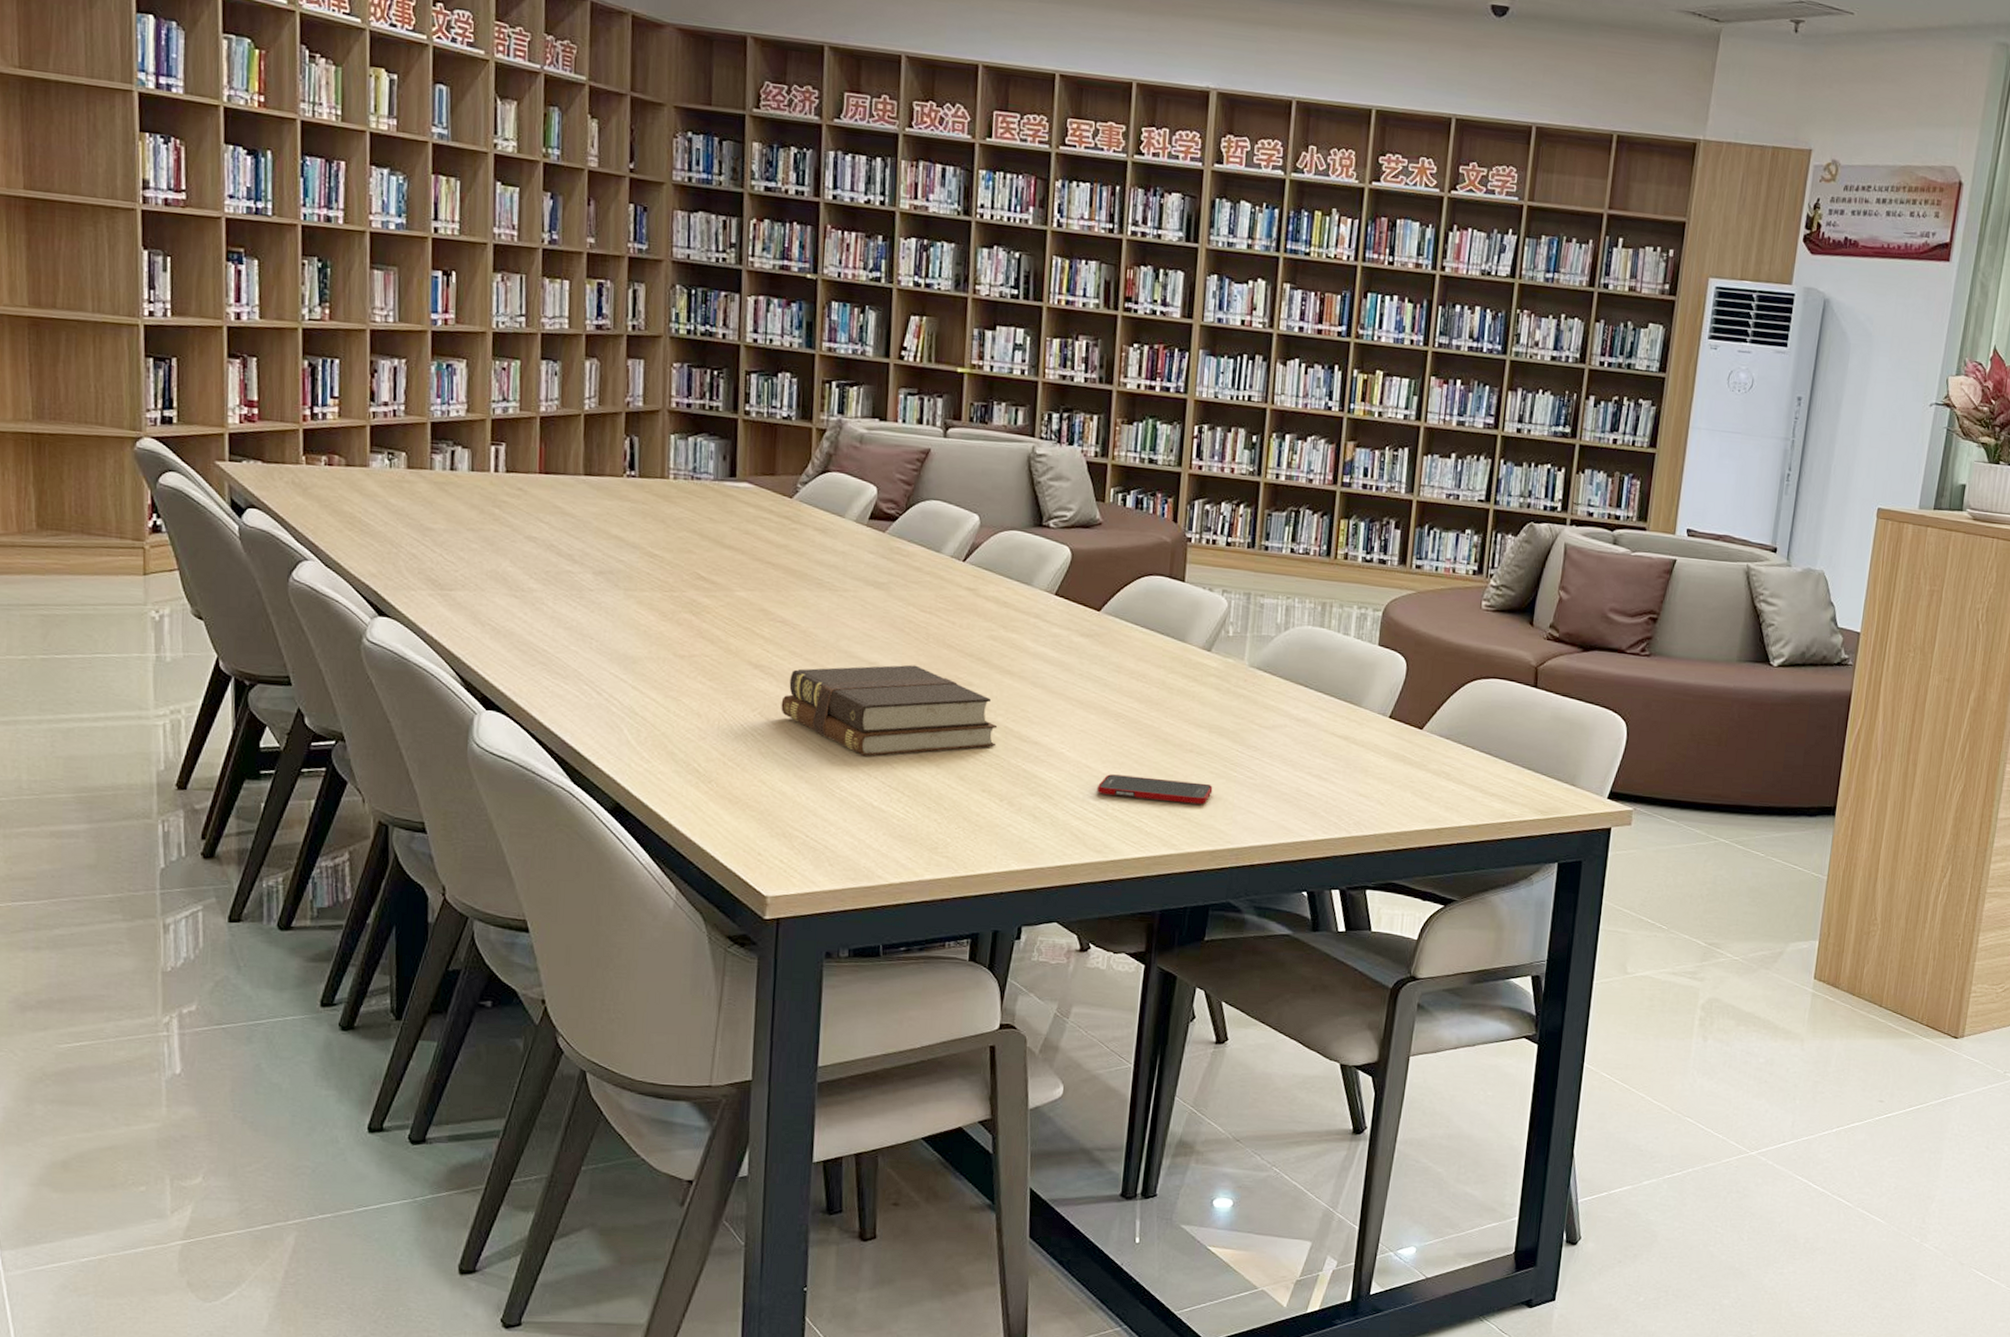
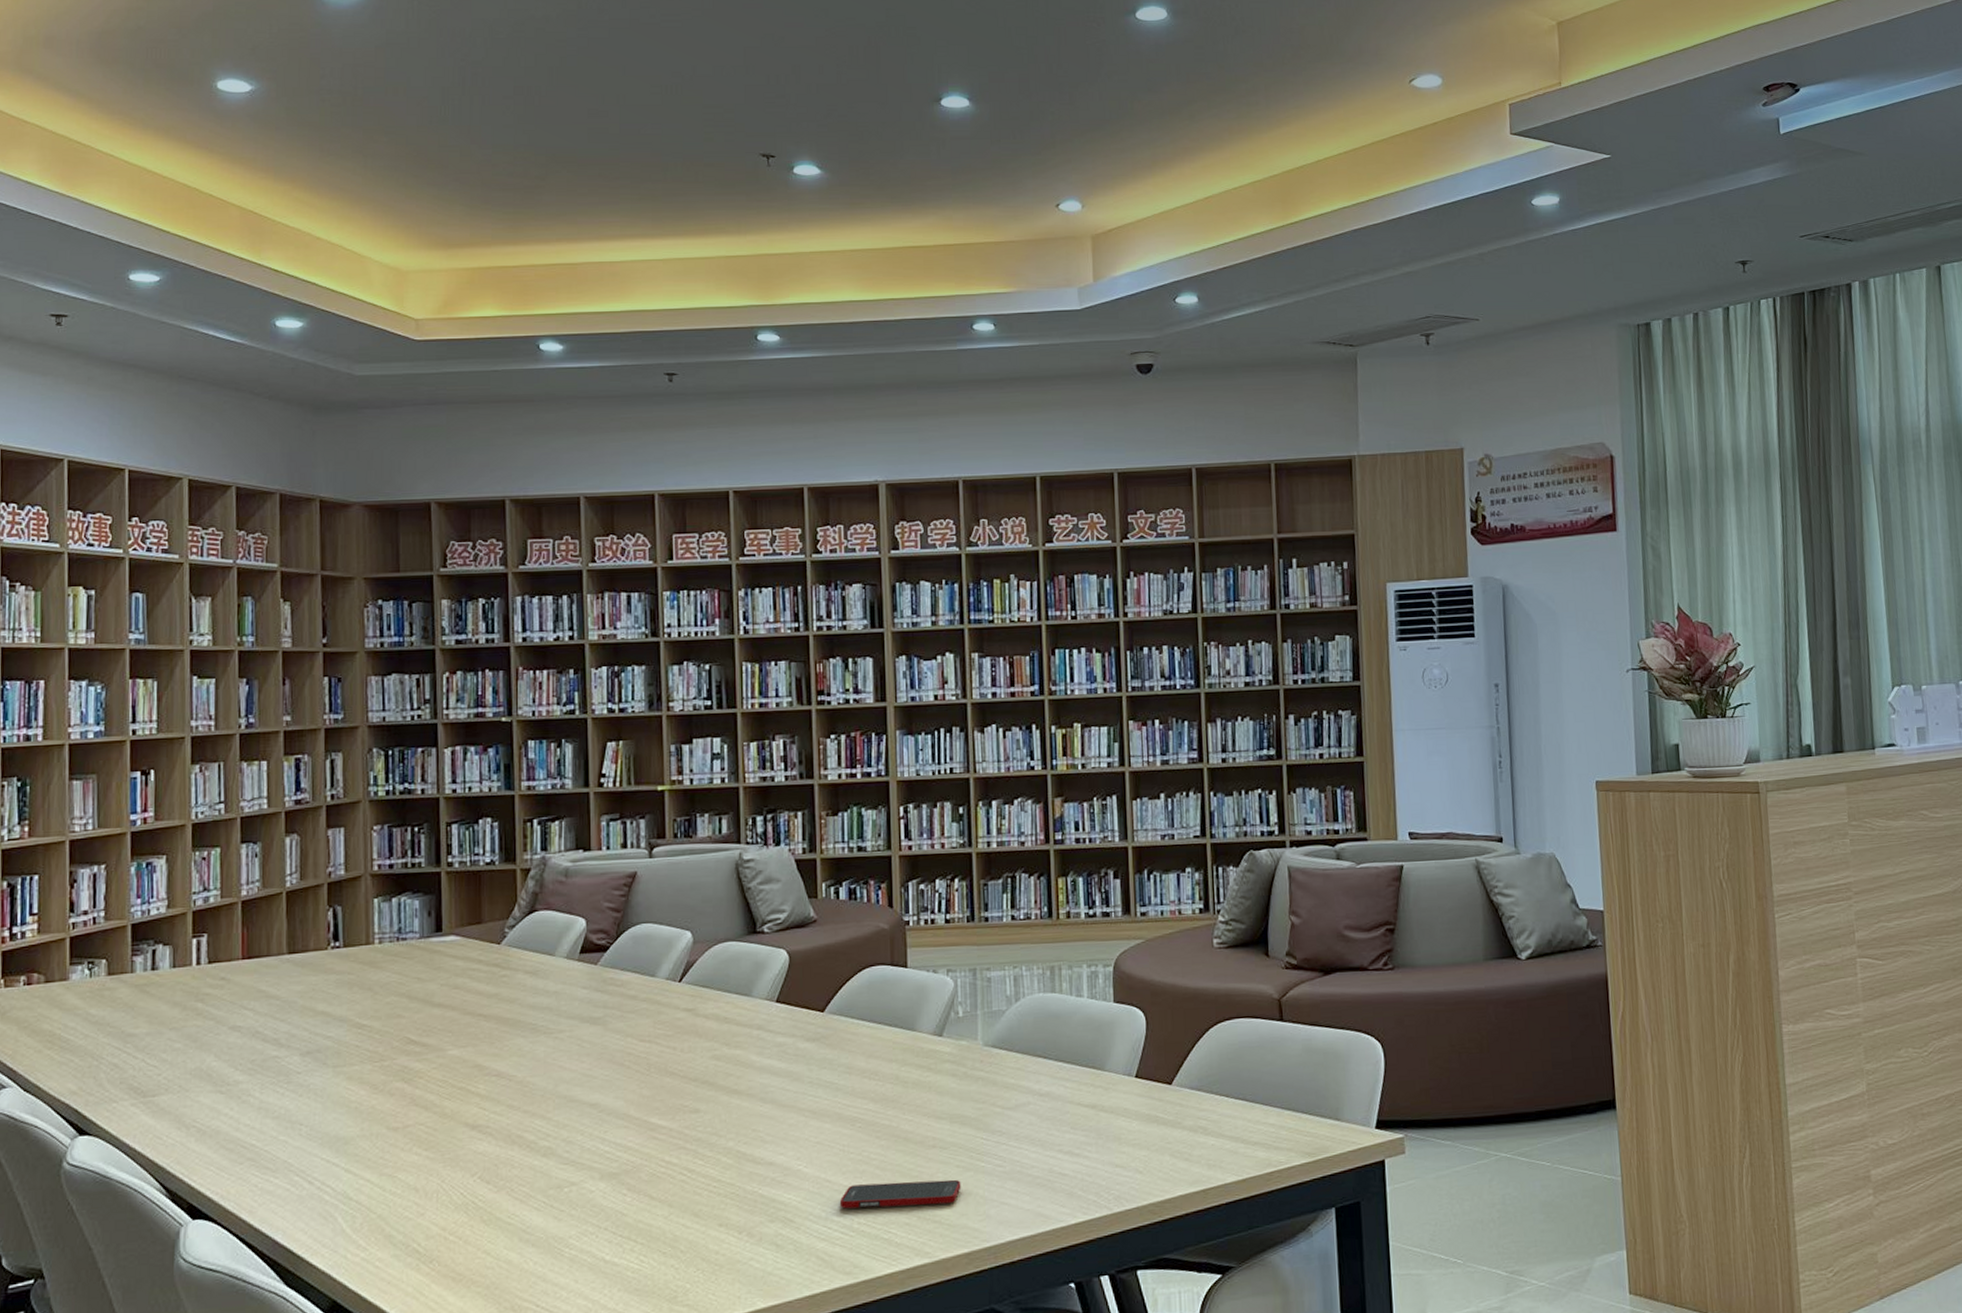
bible: present [781,665,998,756] -> none [501,1099,730,1207]

